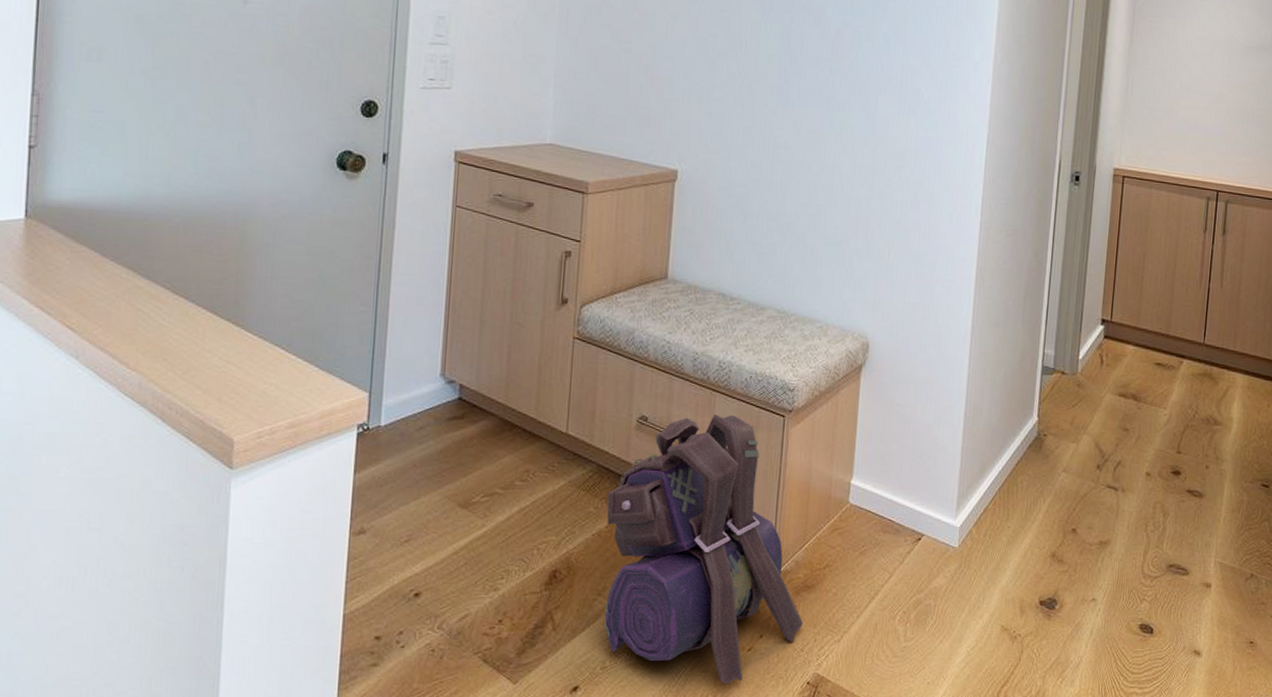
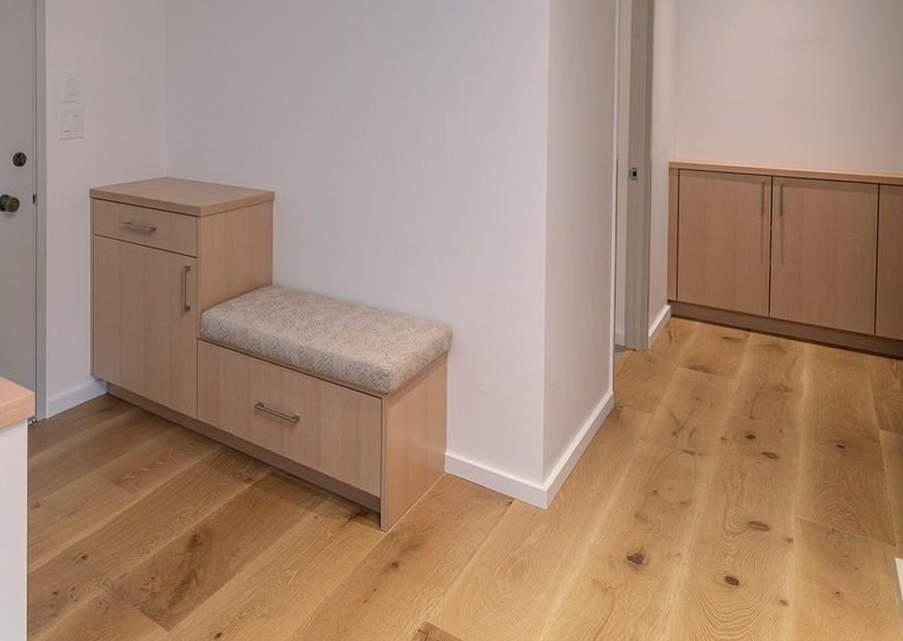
backpack: present [604,414,803,684] -> none [235,399,411,632]

